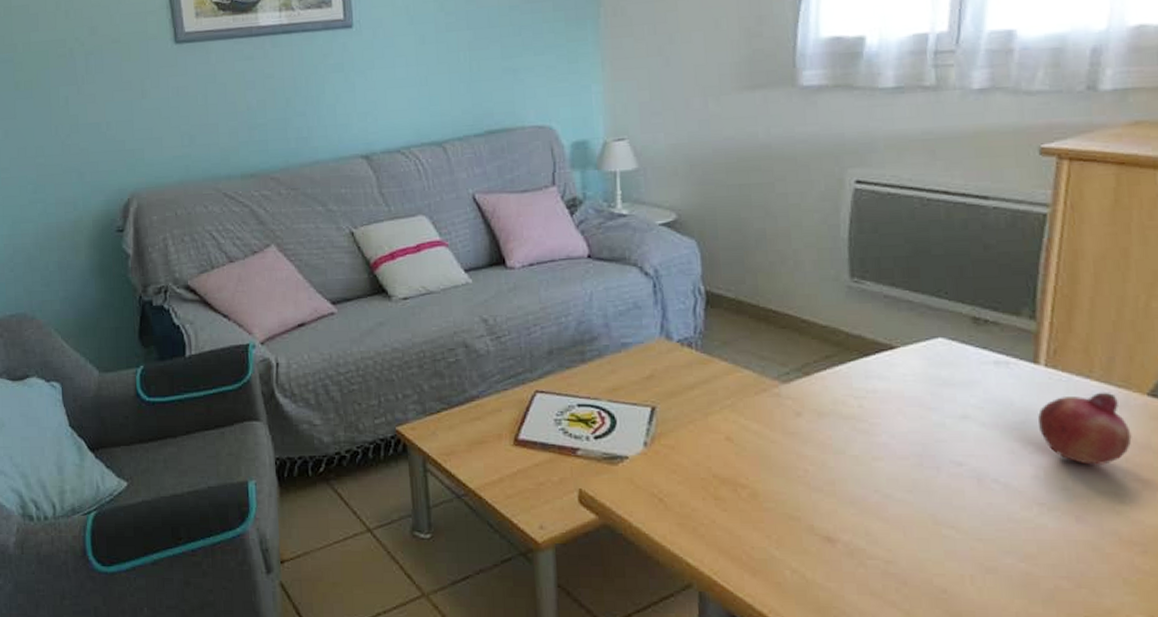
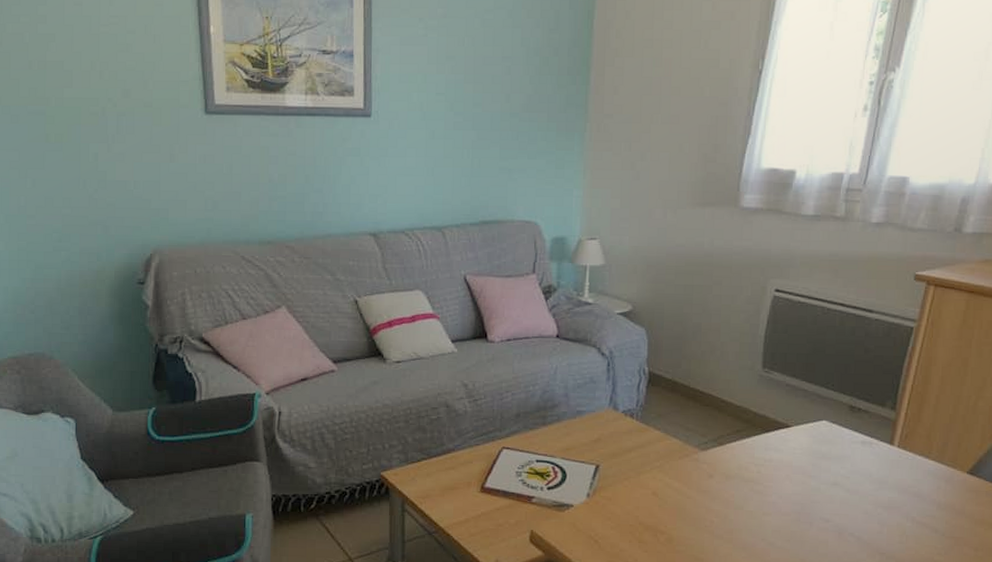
fruit: present [1038,392,1132,465] -> none [888,469,952,525]

